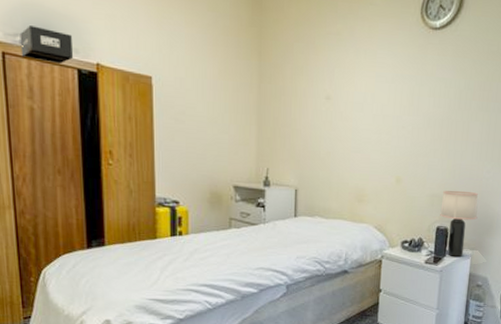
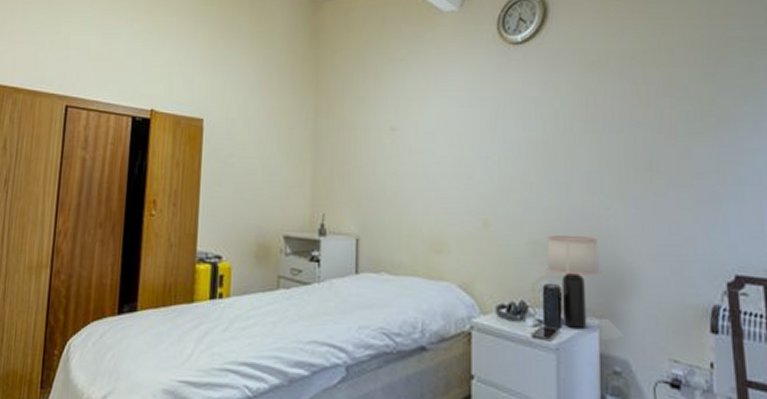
box: present [20,25,73,65] -> none [82,79,131,113]

